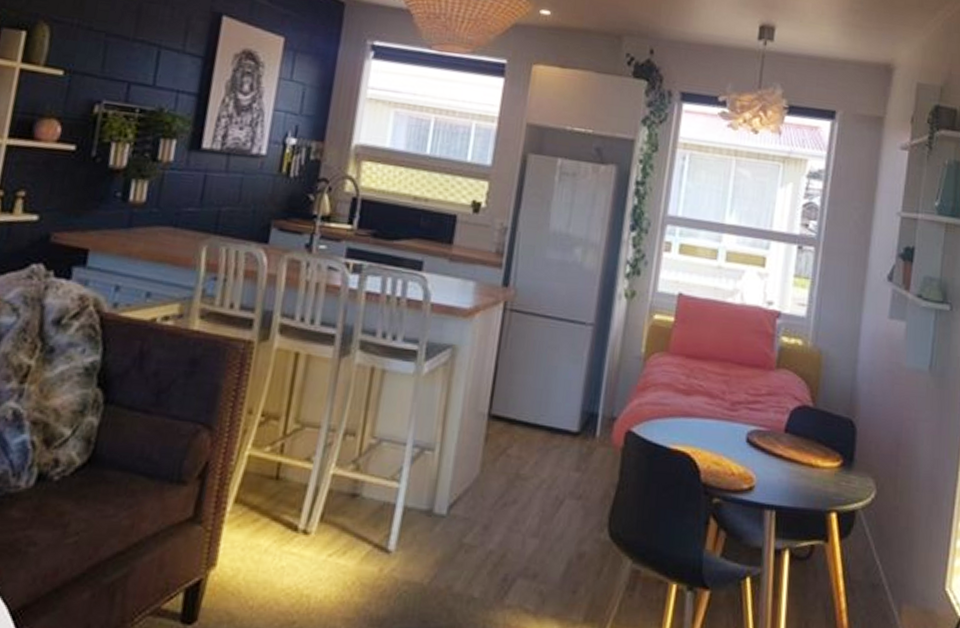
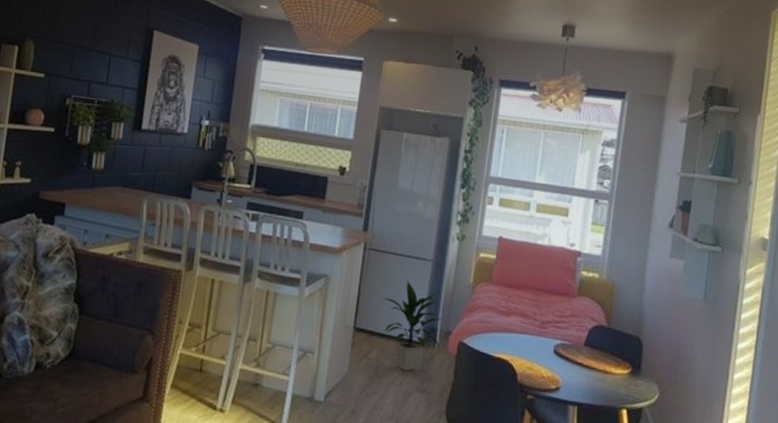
indoor plant: none [527,351,604,471] -> present [382,280,442,371]

